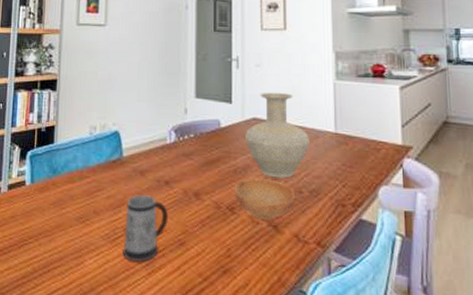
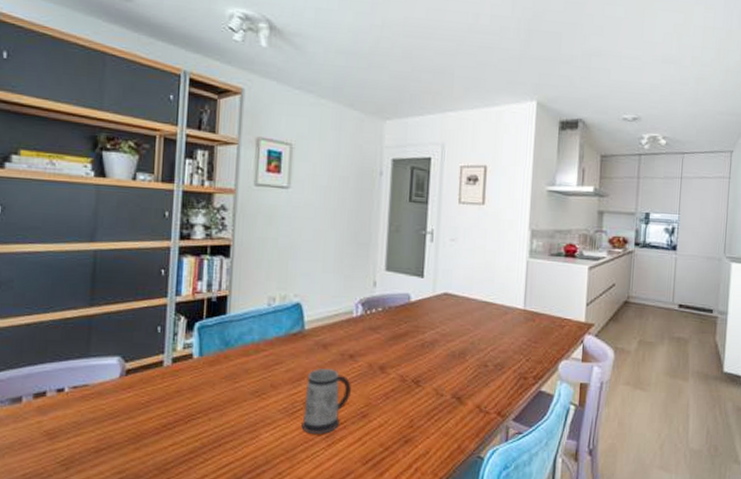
bowl: present [234,178,295,220] -> none [420,352,480,392]
vase: present [246,92,310,178] -> none [435,267,499,353]

